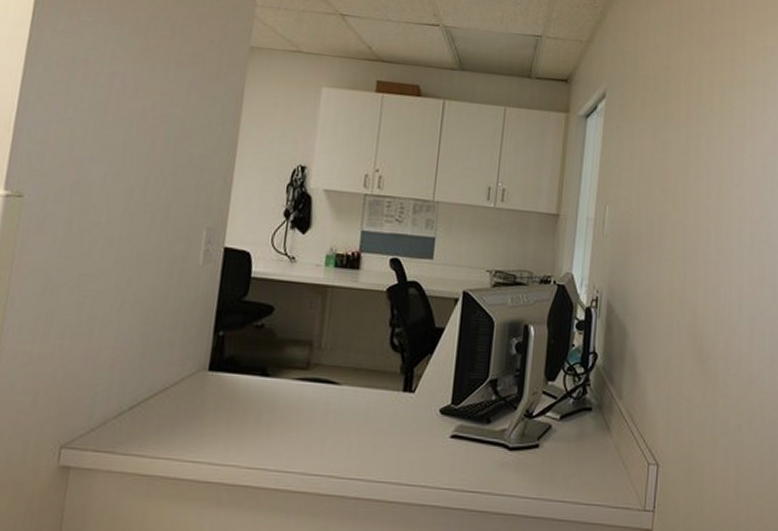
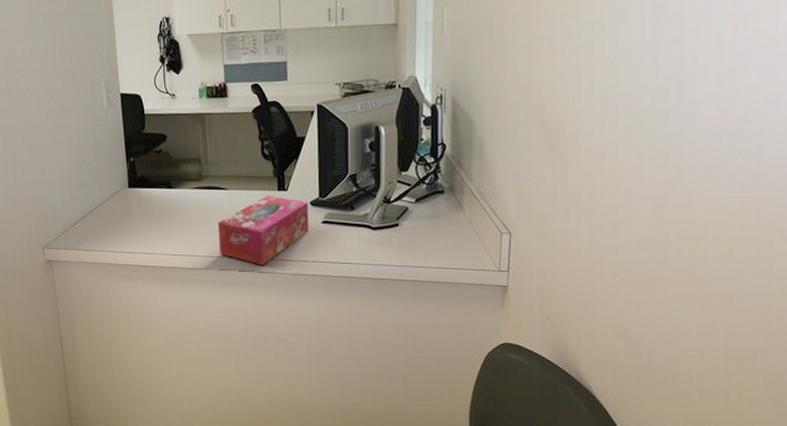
tissue box: none [314,396,438,490] -> present [217,195,309,265]

